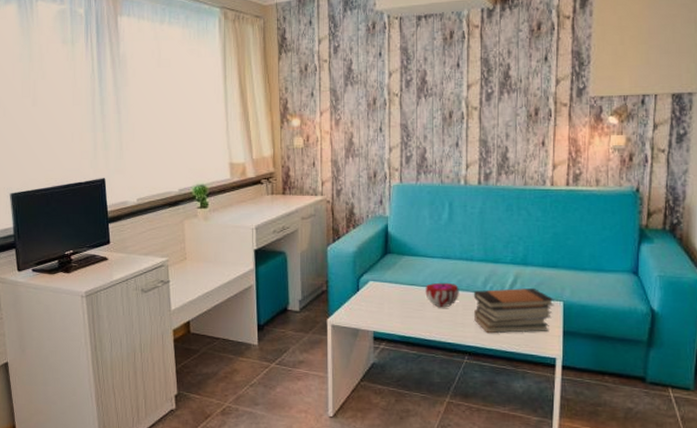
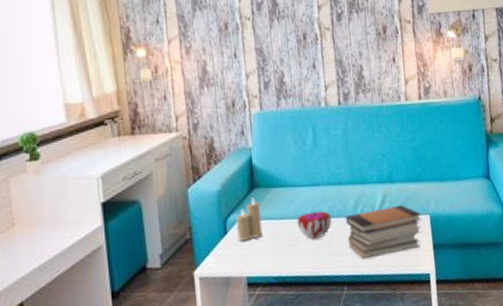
candle: none [367,262,392,301] -> present [236,198,263,242]

